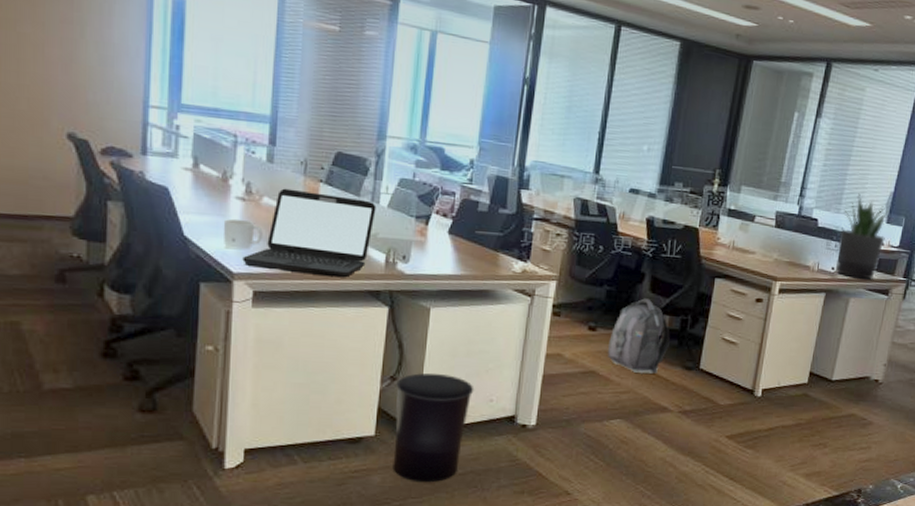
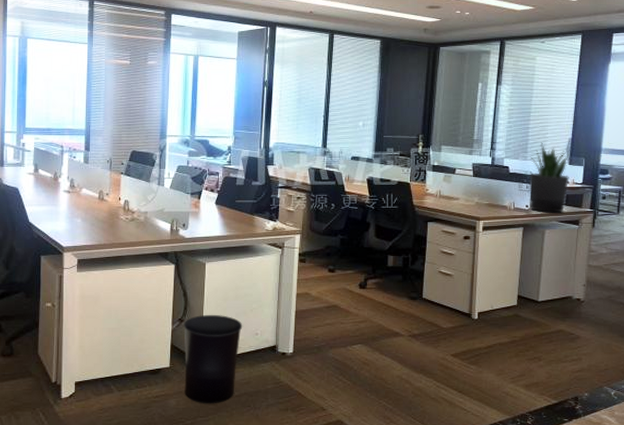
mug: present [224,219,263,250] -> none [56,206,83,229]
laptop: present [242,188,377,278] -> none [69,181,162,245]
backpack: present [607,298,670,374] -> none [345,243,395,306]

